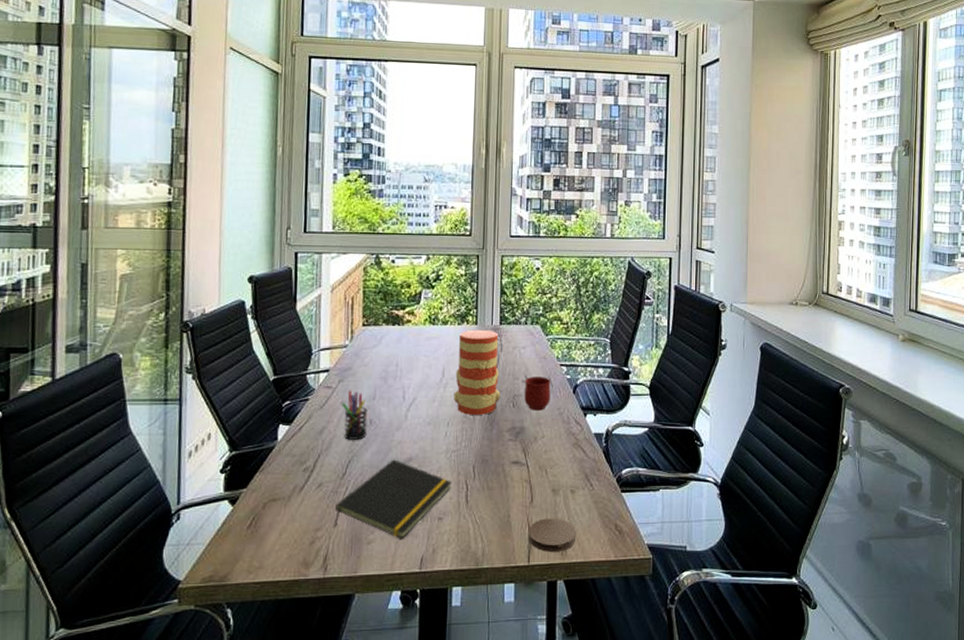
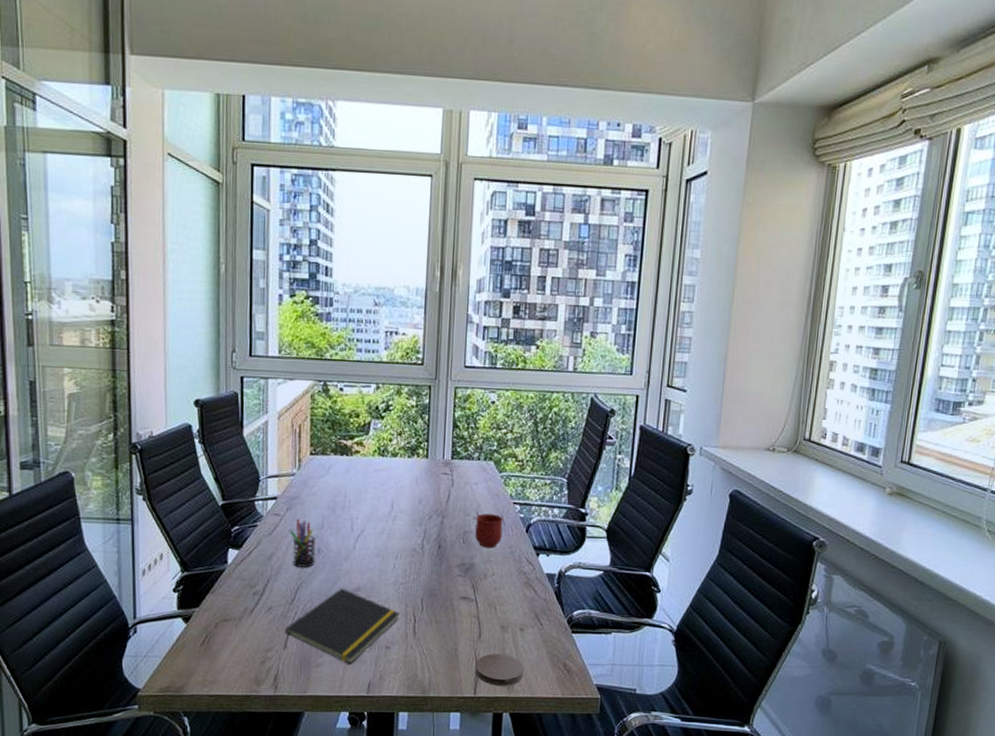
vase: present [453,329,501,415] -> none [402,463,451,549]

